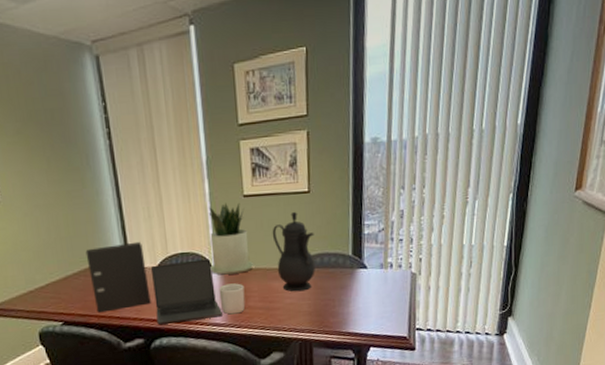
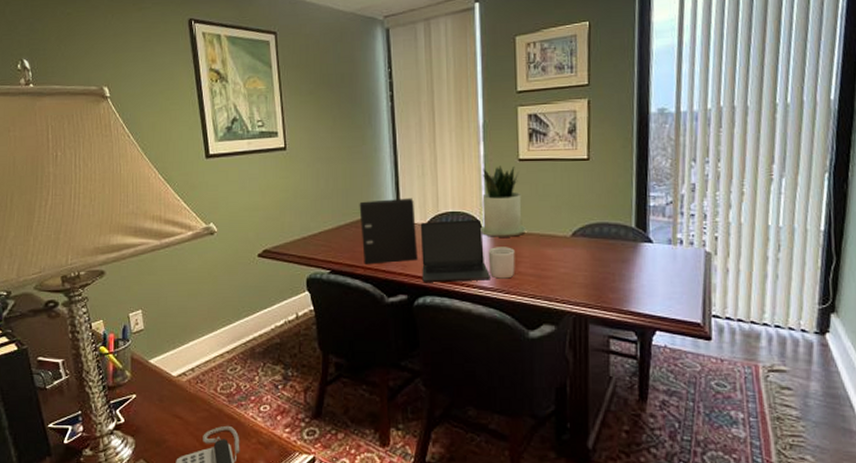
coffeepot: present [272,211,315,292] -> none [547,178,593,261]

